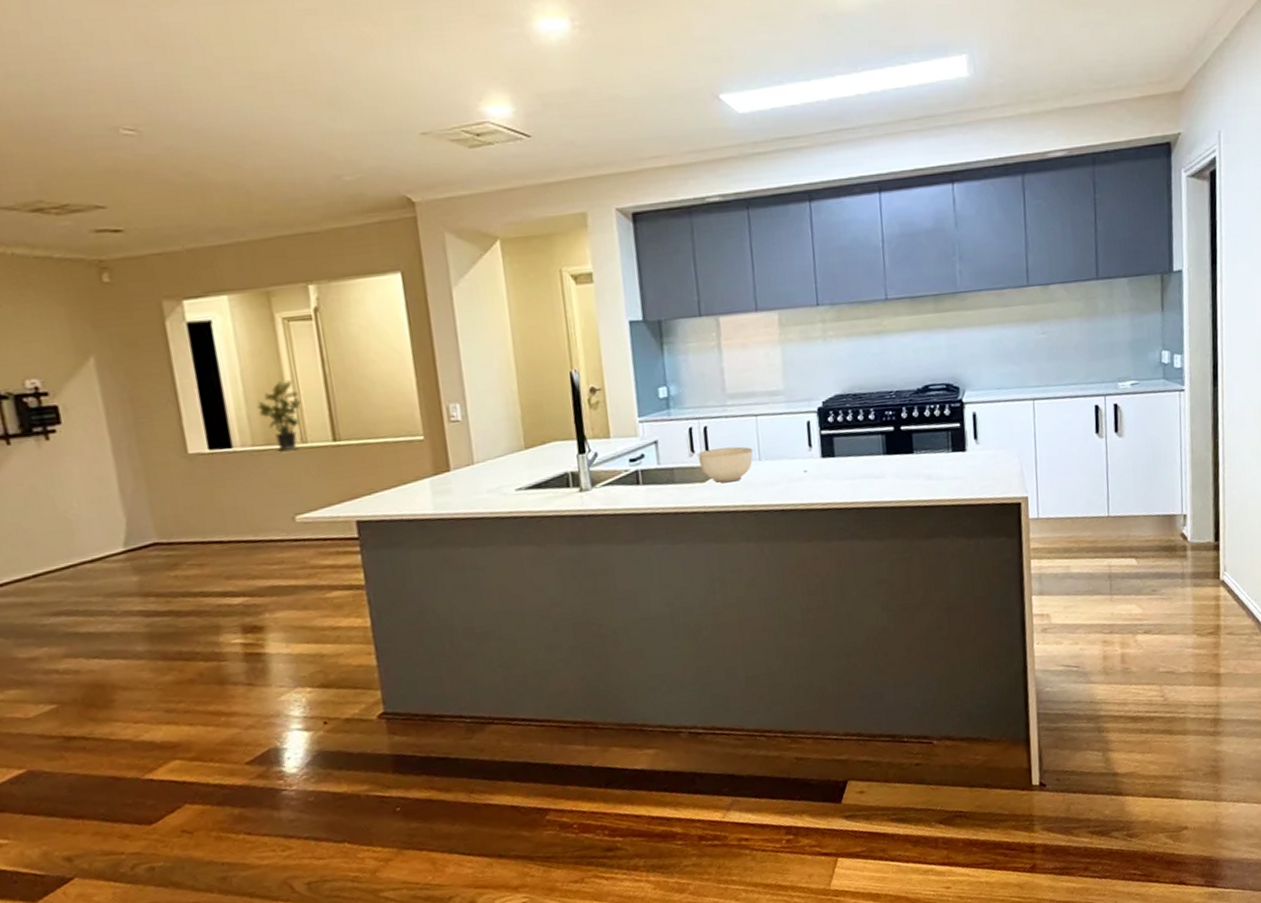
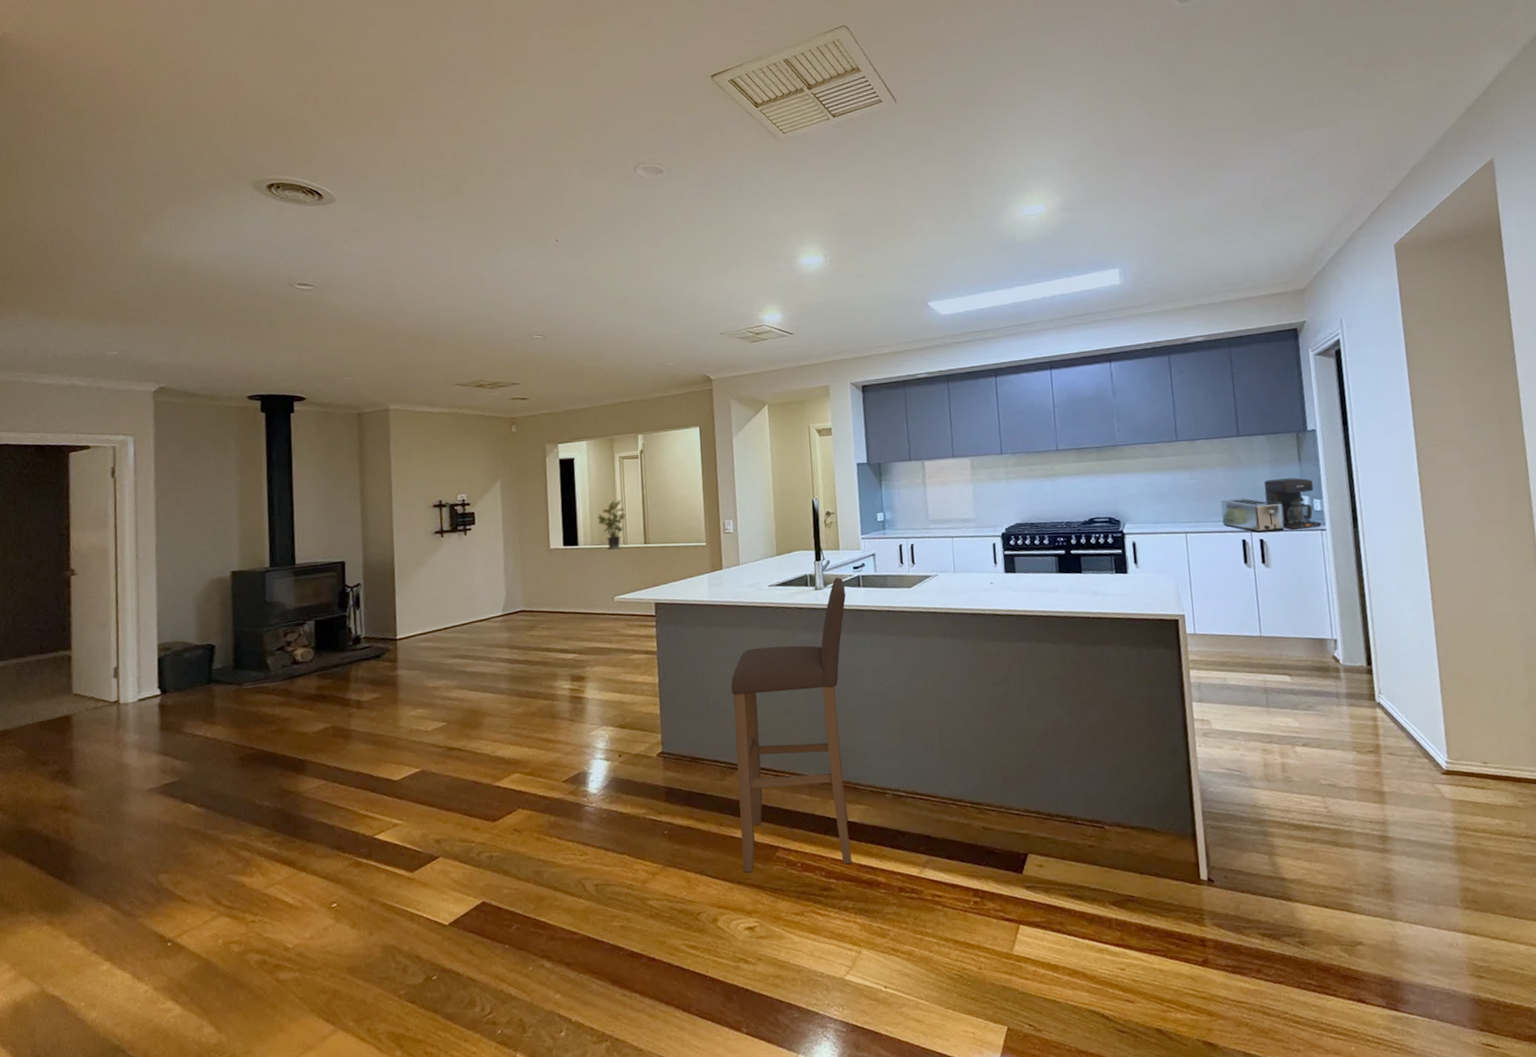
bar stool: none [472,474,642,843] -> present [731,577,852,873]
bowl: present [697,446,753,483] -> none [905,561,950,589]
toaster: none [1073,355,1142,397] -> present [1220,498,1285,533]
coffee maker: none [1122,329,1181,392] -> present [1264,478,1322,530]

